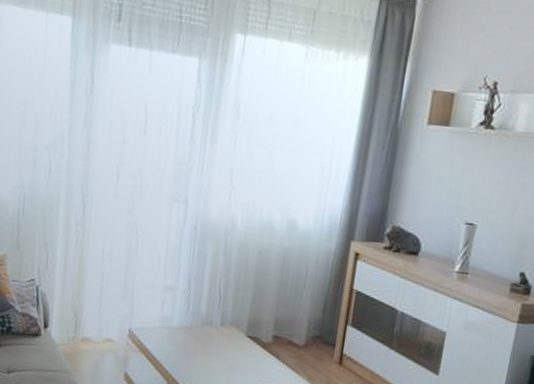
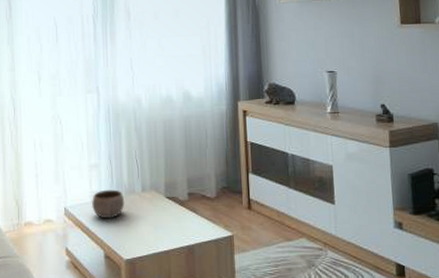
bowl: none [160,316,200,350] -> present [92,189,125,219]

